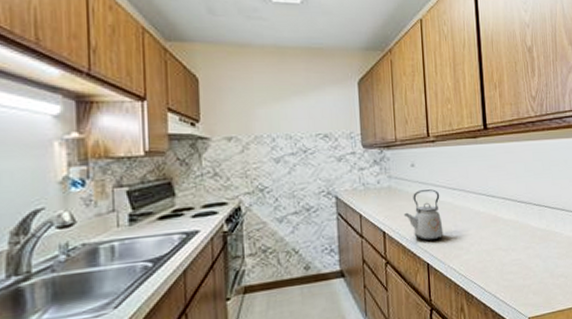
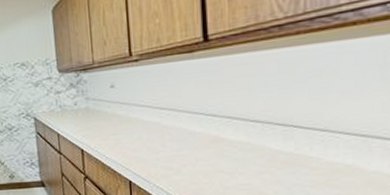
kettle: present [403,189,444,241] -> none [102,109,149,159]

